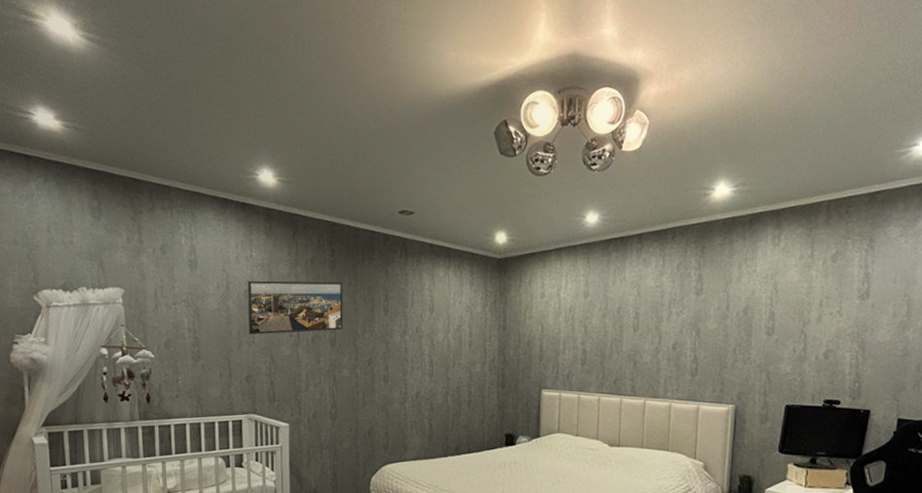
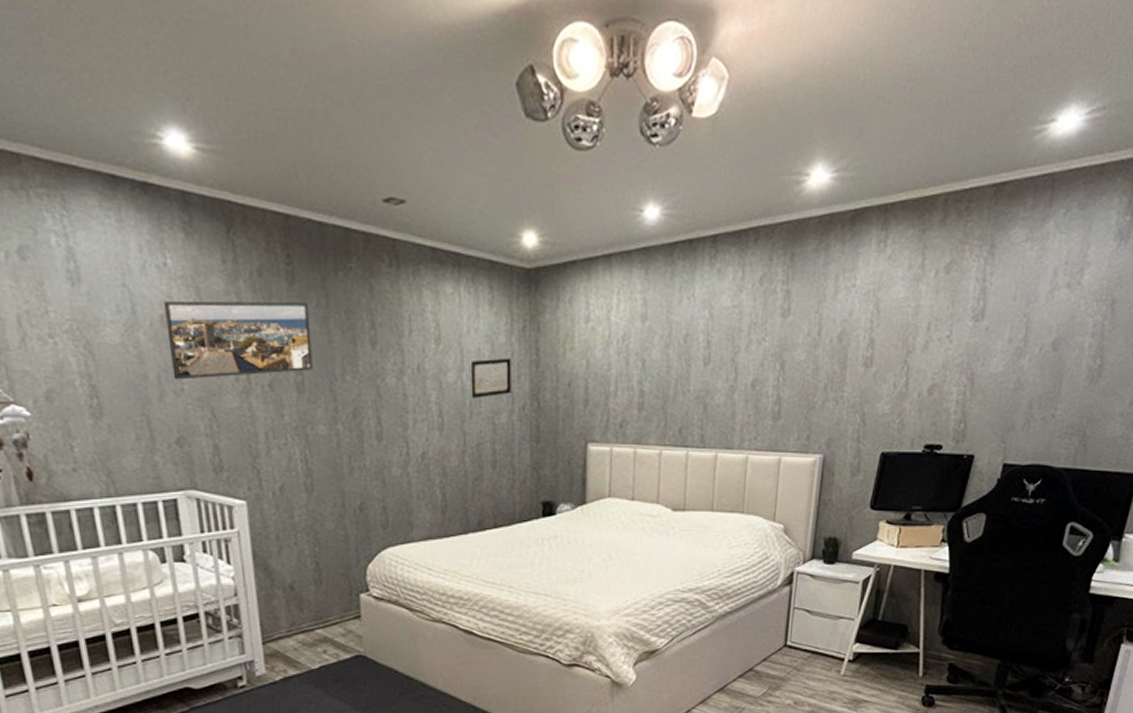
wall art: none [454,323,485,353] -> present [470,358,511,398]

